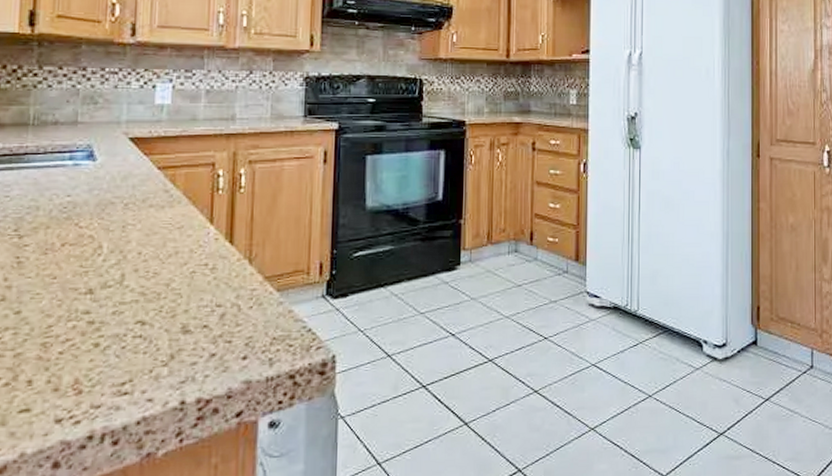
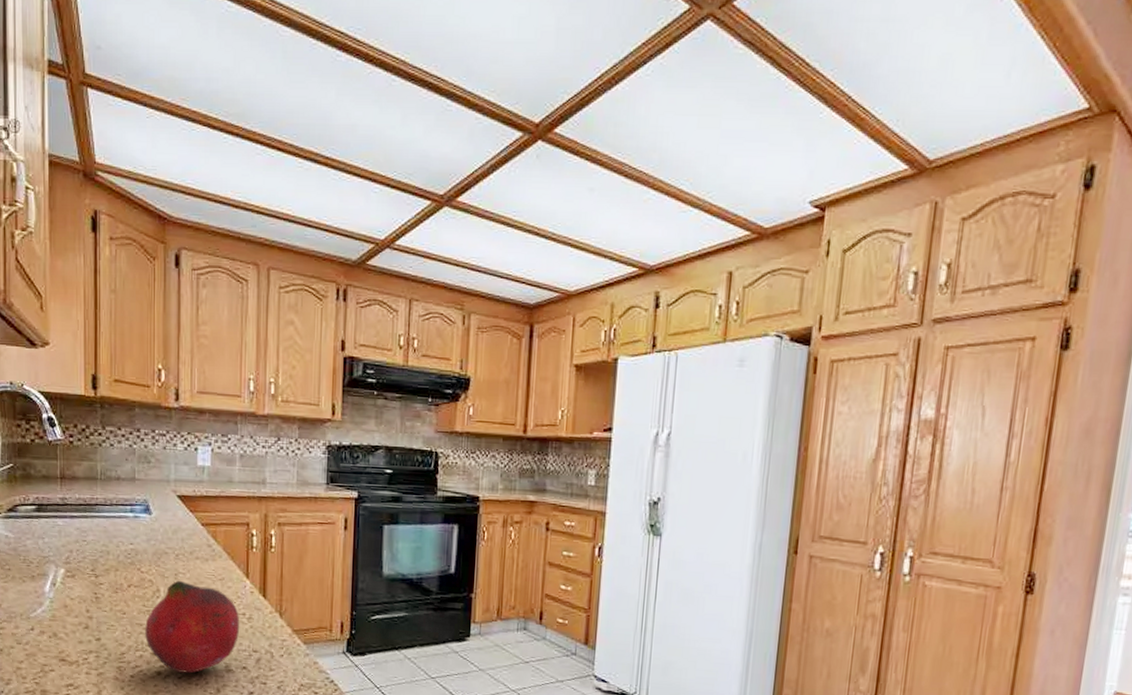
fruit: none [81,232,202,341] -> present [145,580,240,673]

